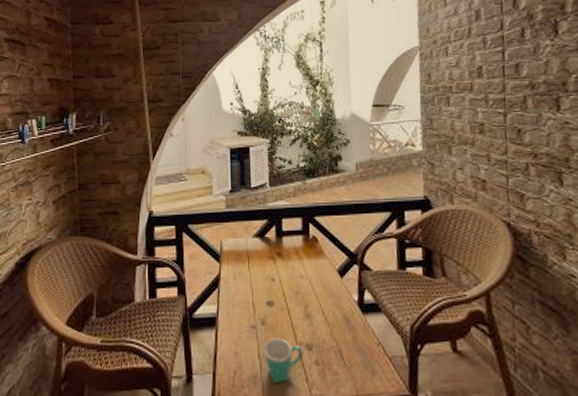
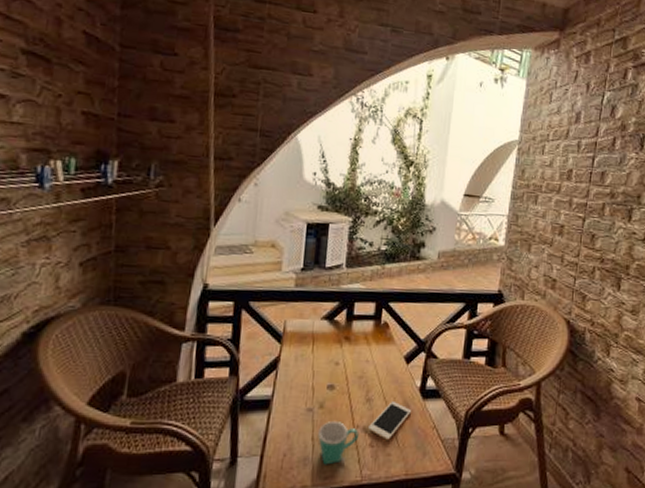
cell phone: none [312,316,352,357] -> present [368,400,411,440]

